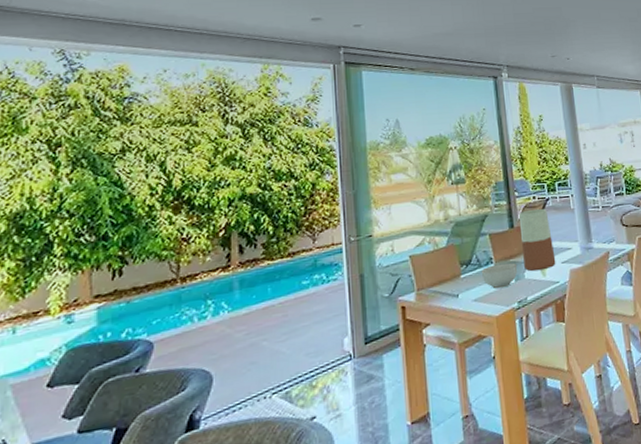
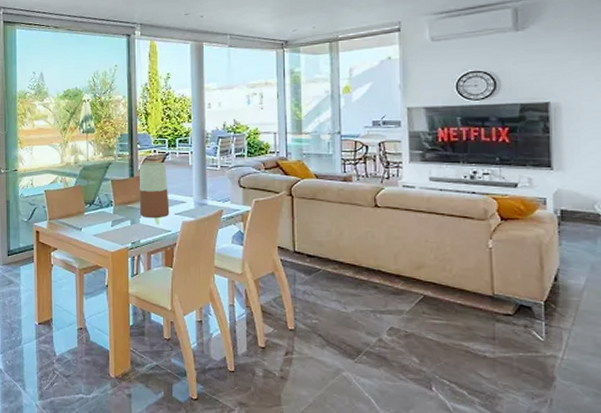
bowl: present [481,262,518,289] -> none [102,207,134,229]

